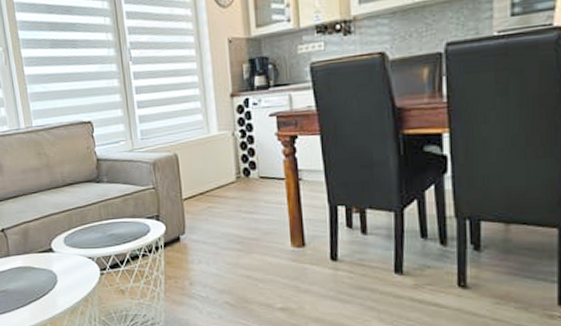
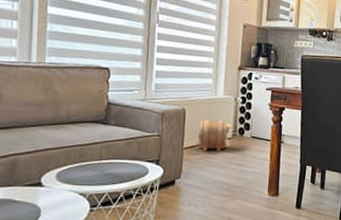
pouch: none [196,162,235,201] -> present [197,119,232,152]

